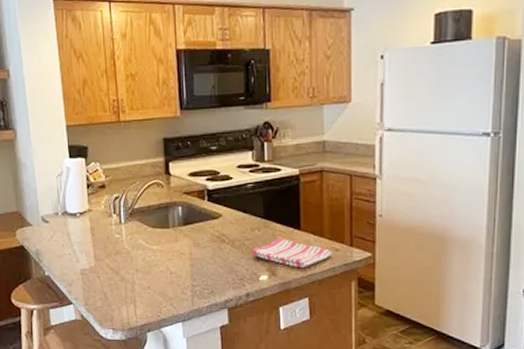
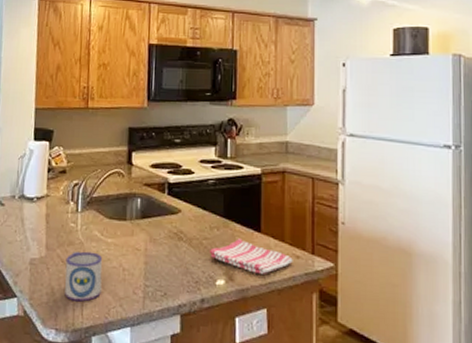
mug: none [115,259,152,304] -> present [64,251,103,302]

